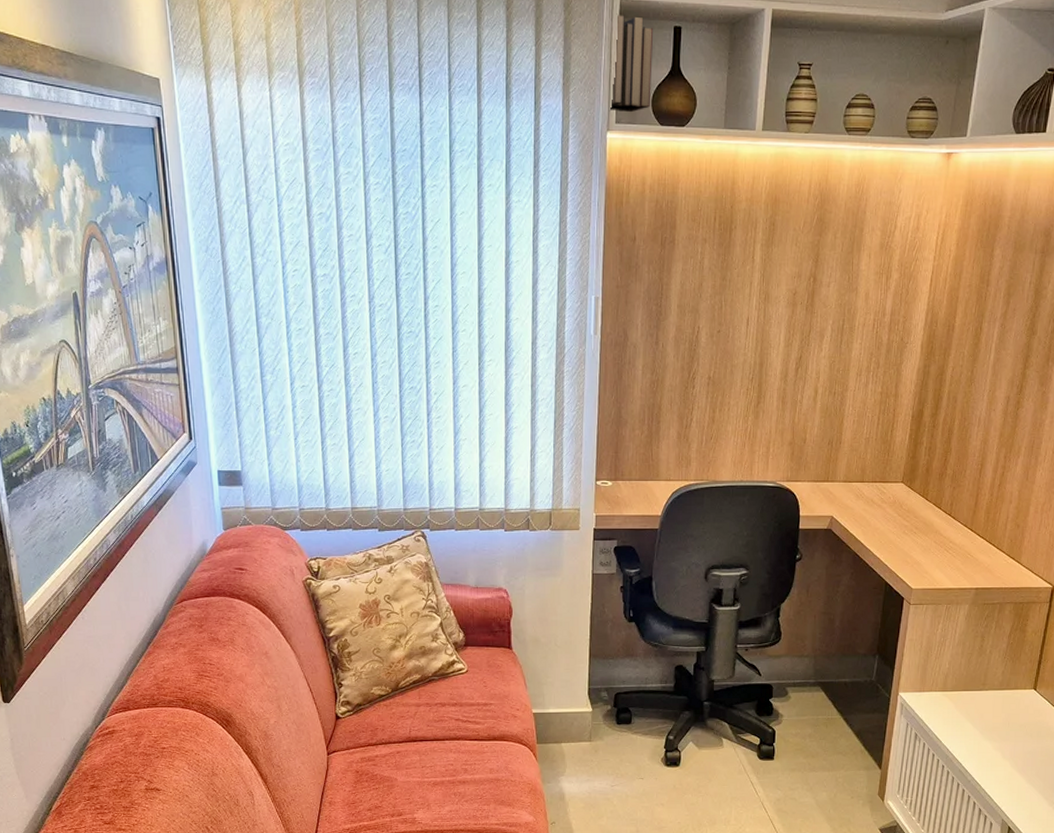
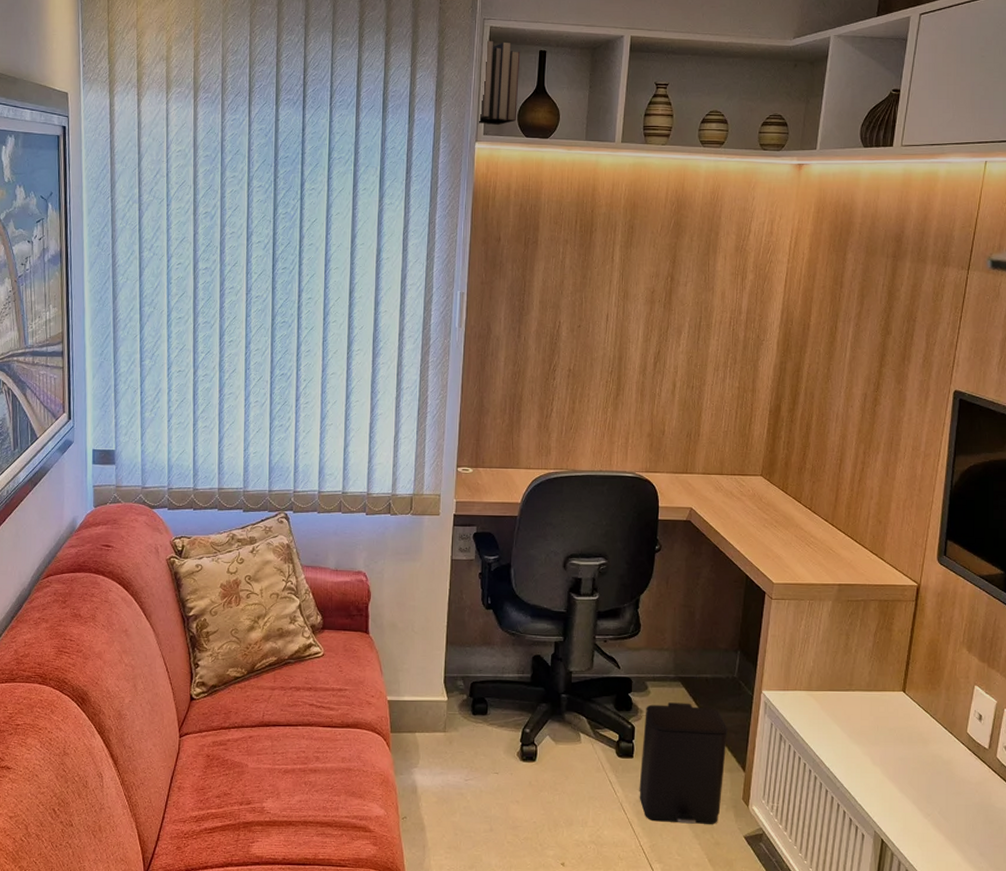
pedal bin: none [779,706,866,819] -> present [639,702,729,824]

